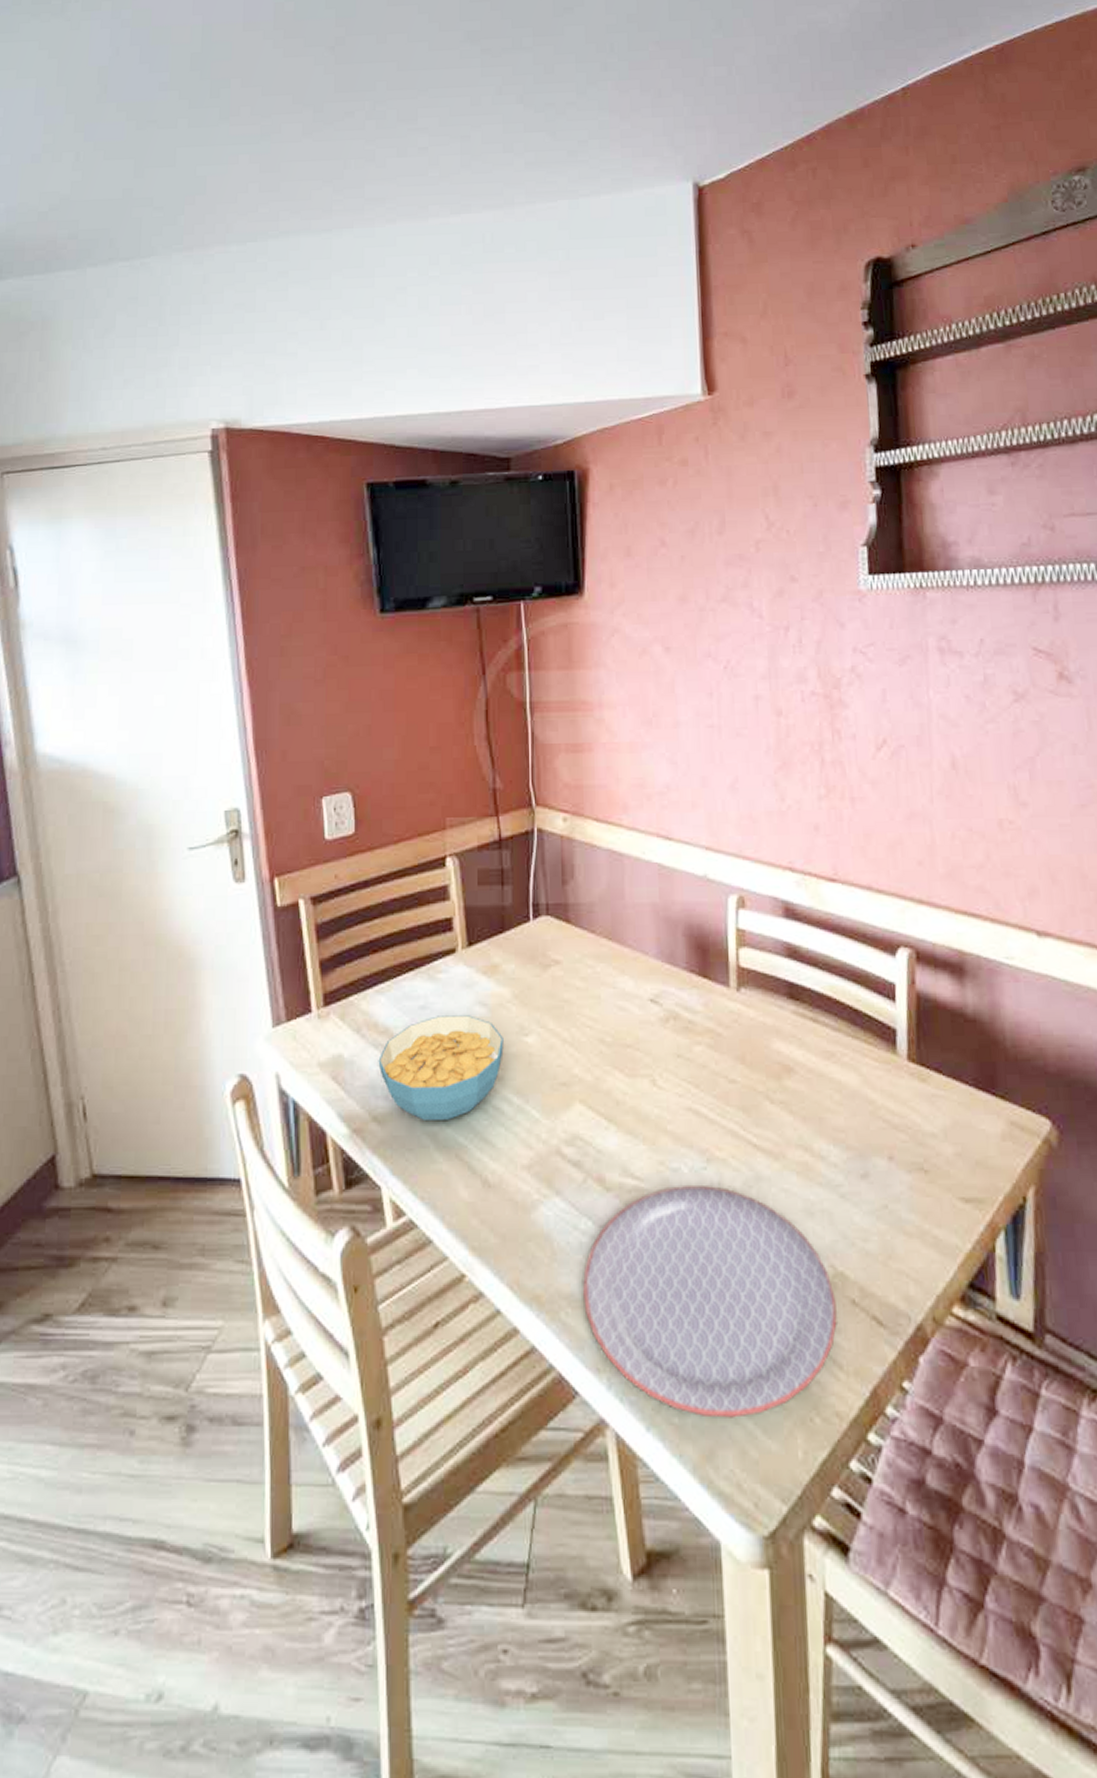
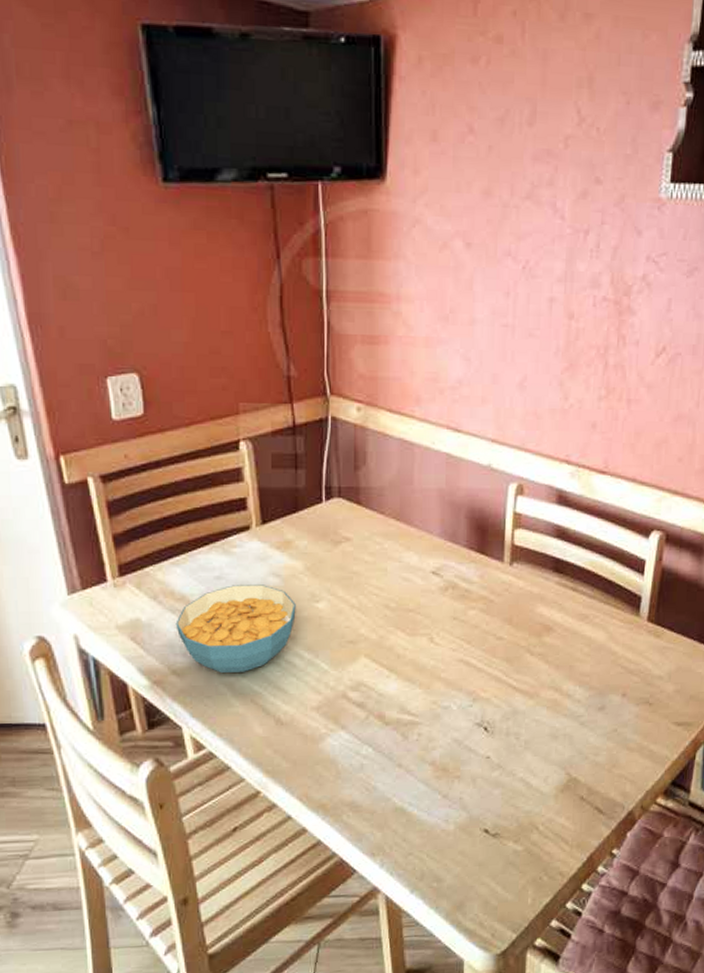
plate: present [583,1186,837,1418] -> none [363,719,568,881]

